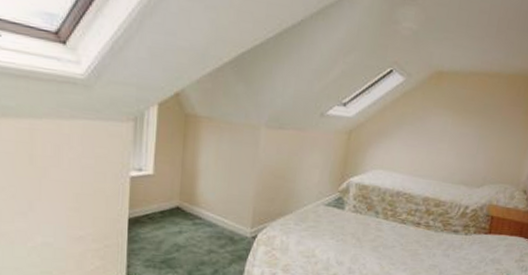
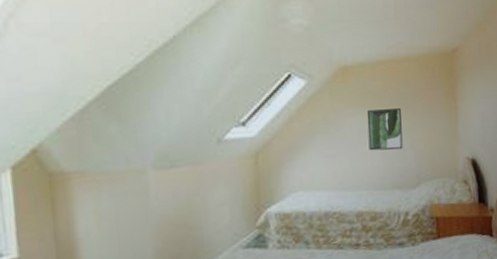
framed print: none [446,113,483,153] -> present [366,108,403,151]

